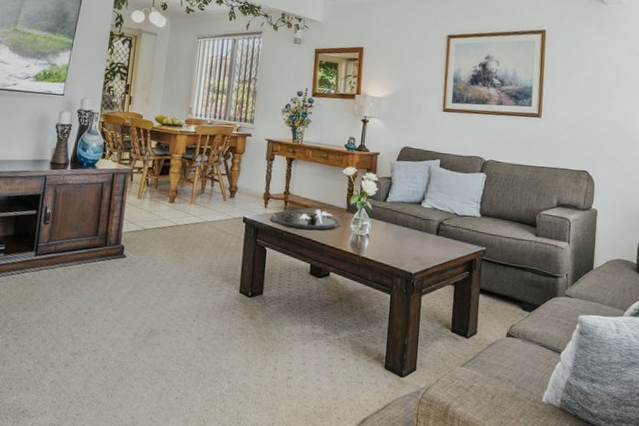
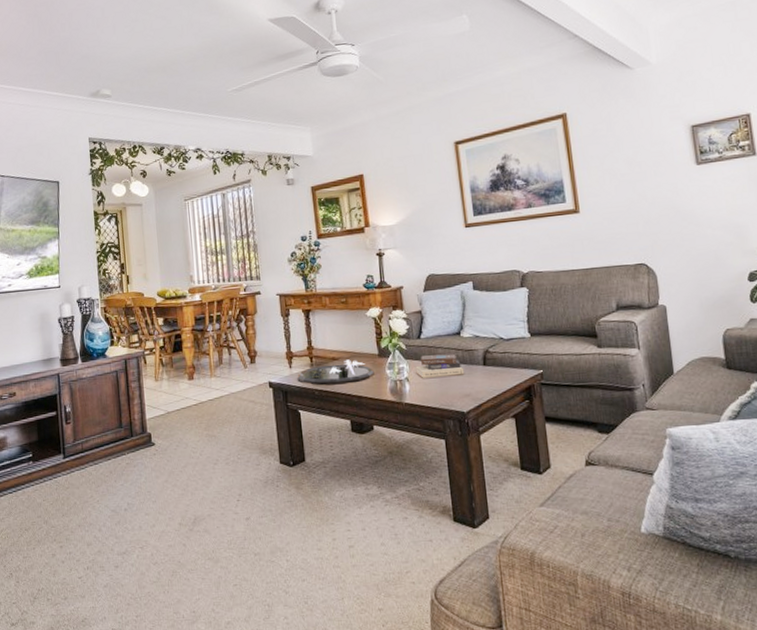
books: none [376,216,419,240] -> present [415,353,465,378]

